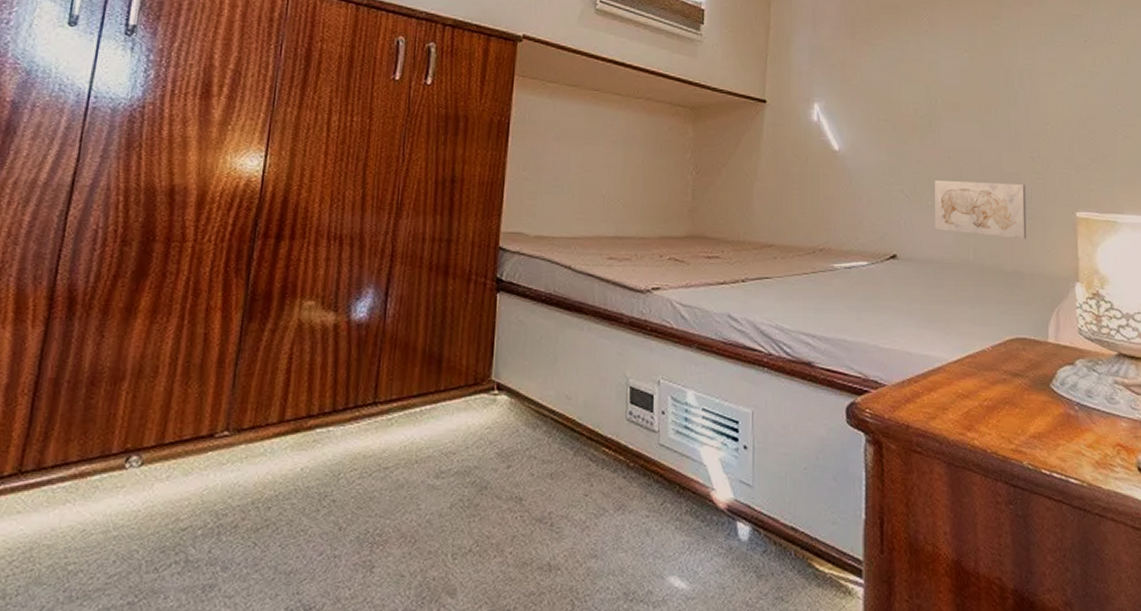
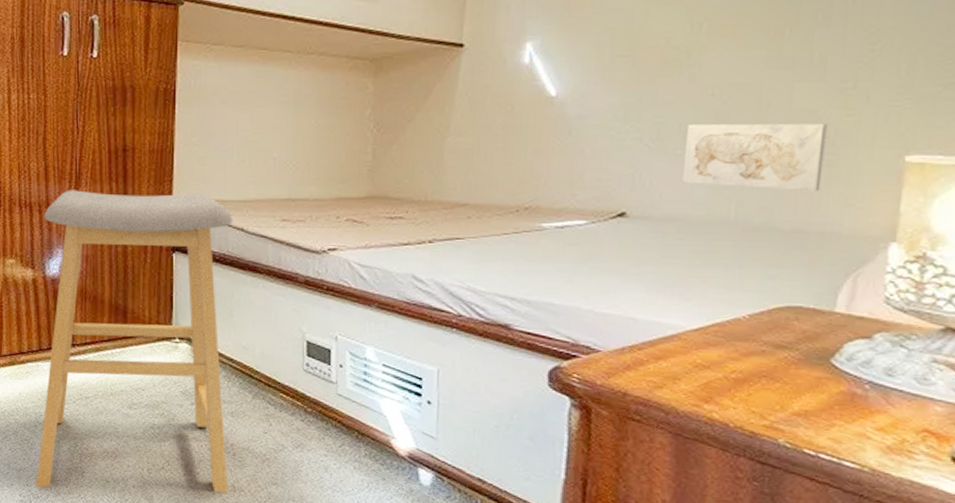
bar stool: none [310,222,561,594] -> present [36,190,233,493]

